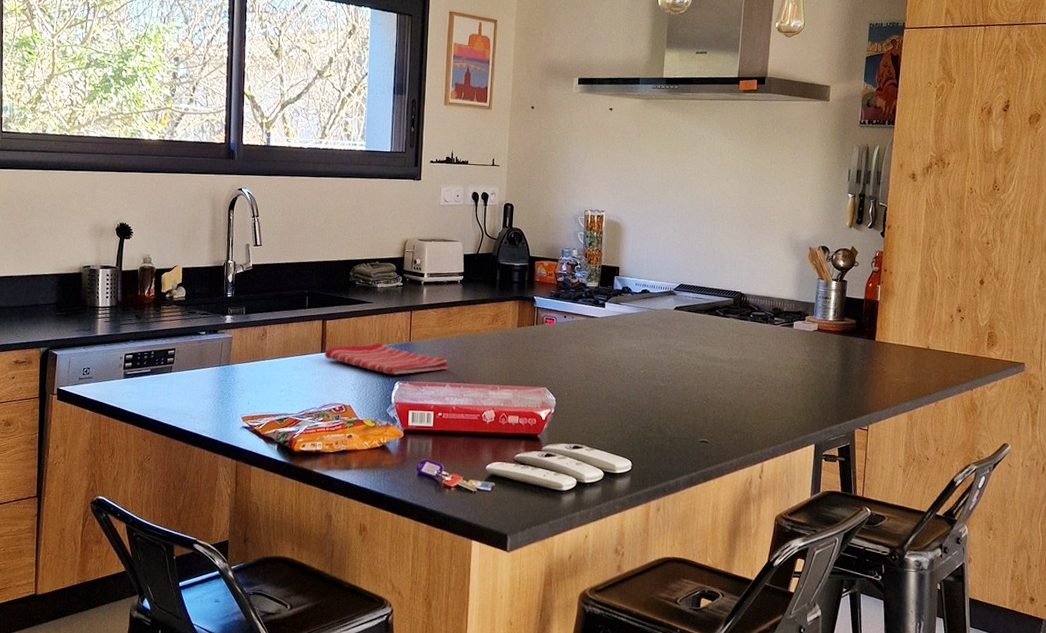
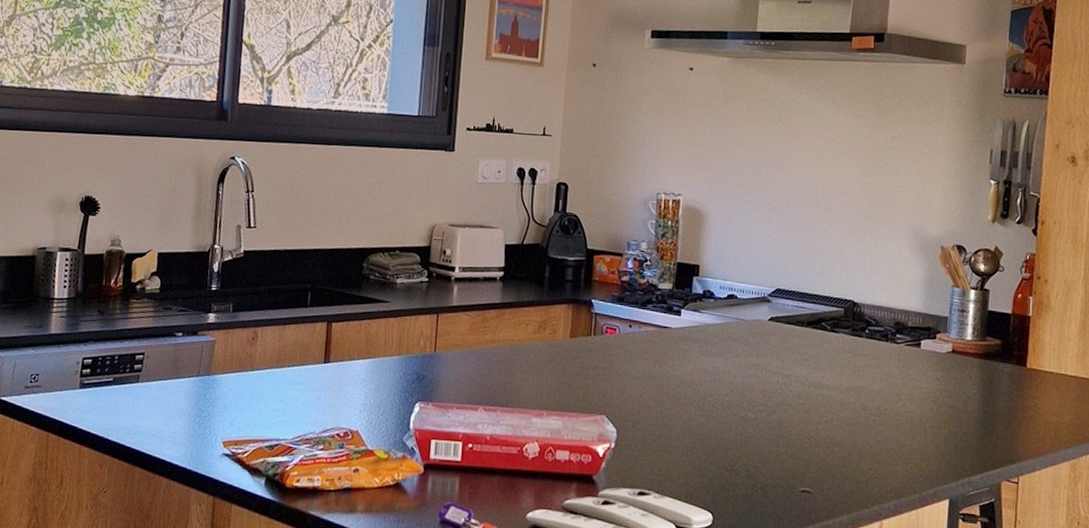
dish towel: present [324,343,449,376] -> none [328,352,483,395]

